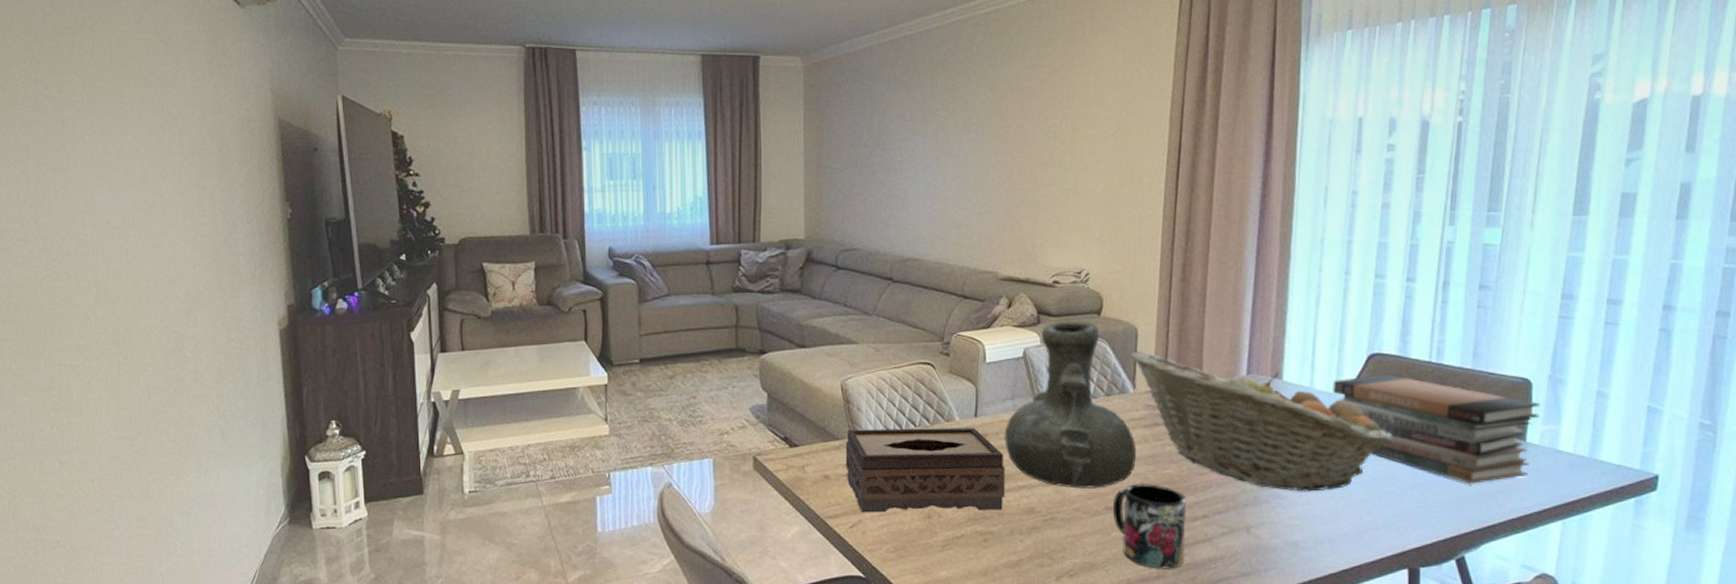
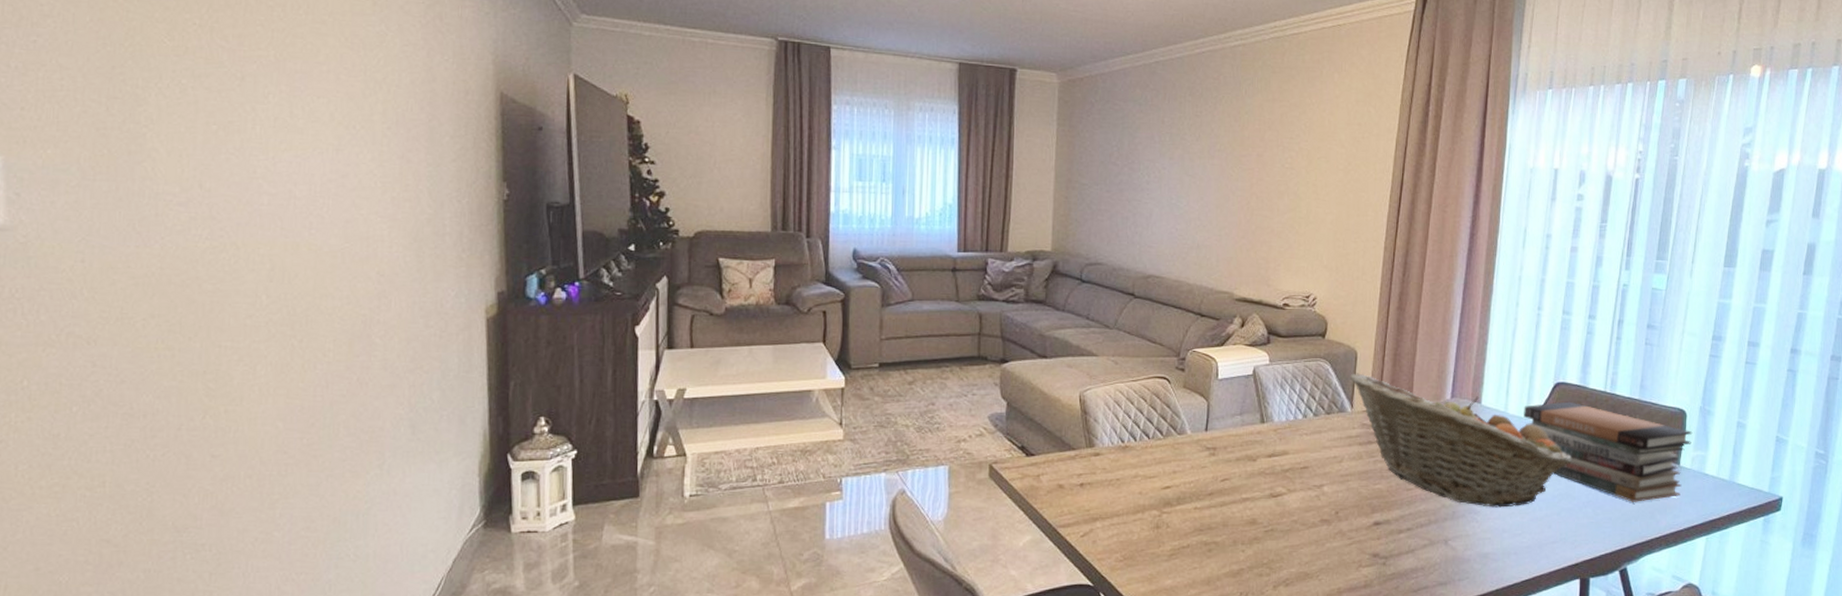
tissue box: present [845,428,1005,513] -> none [1080,440,1231,522]
vase: present [1004,320,1137,489] -> none [1232,342,1352,502]
mug: present [1113,484,1187,569] -> none [1328,498,1394,579]

